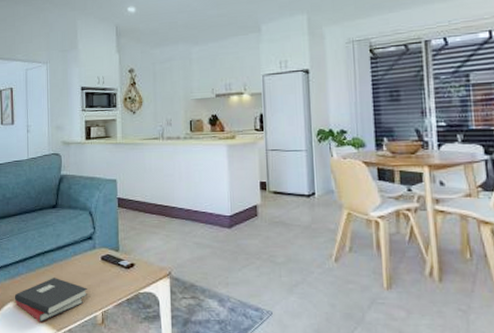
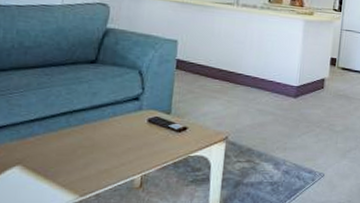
hardback book: present [14,278,87,323] -> none [22,139,126,188]

